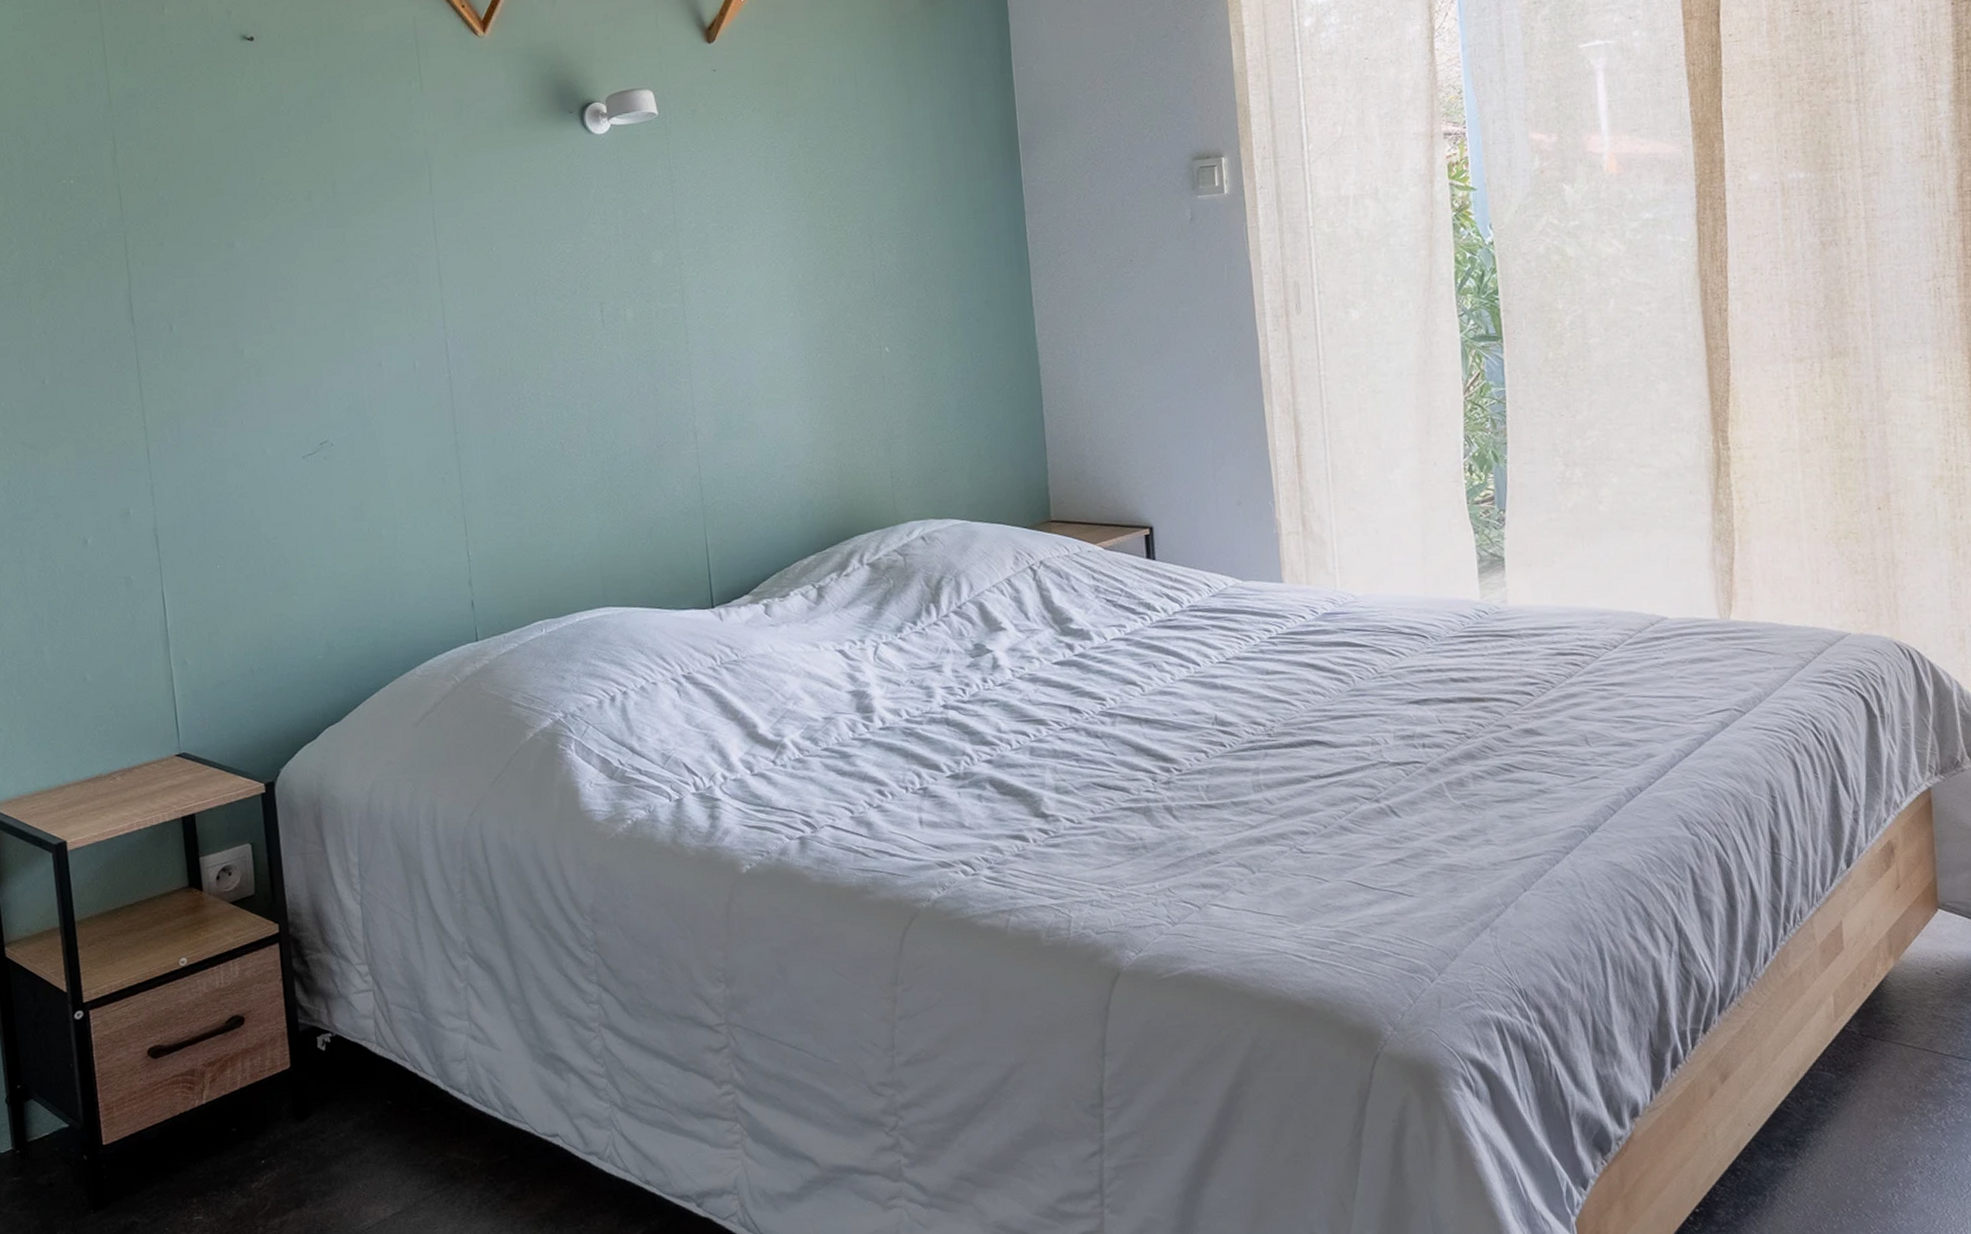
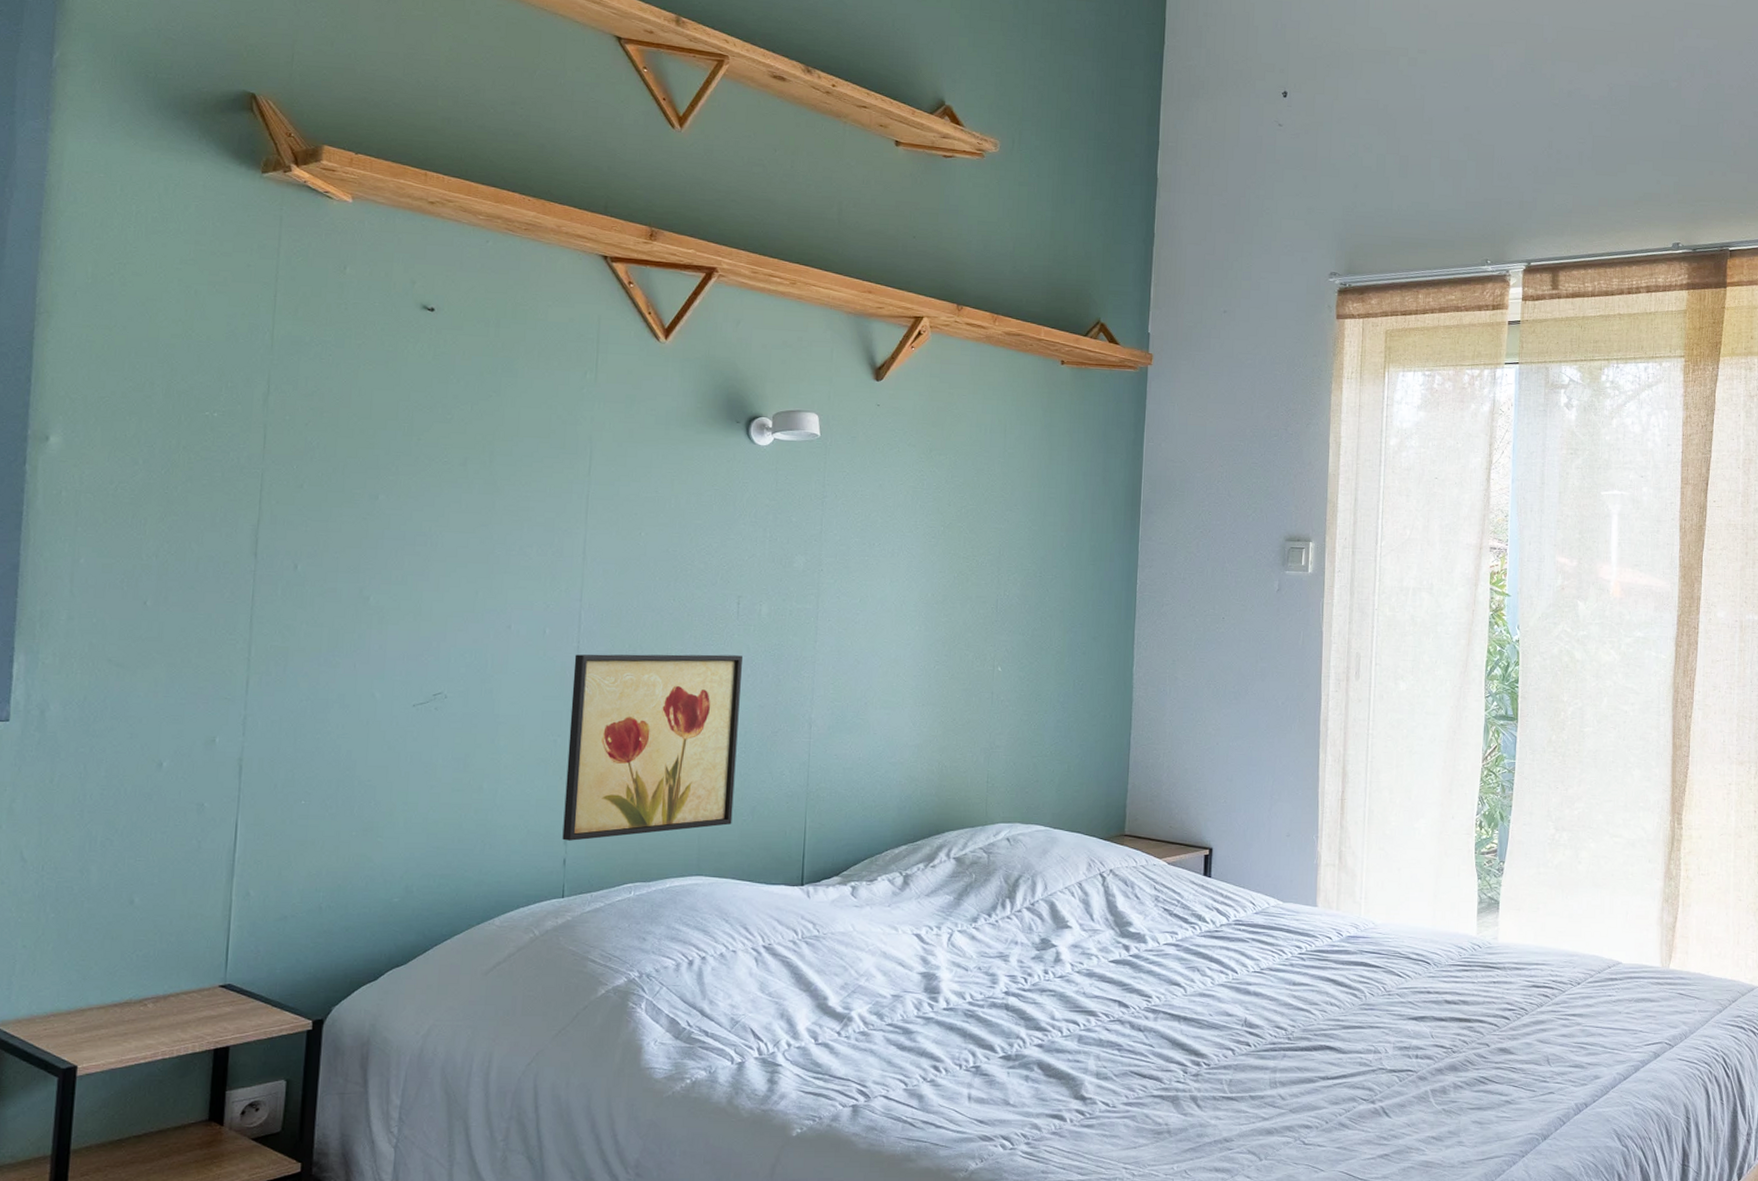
wall art: none [448,367,632,582] -> present [562,654,742,841]

